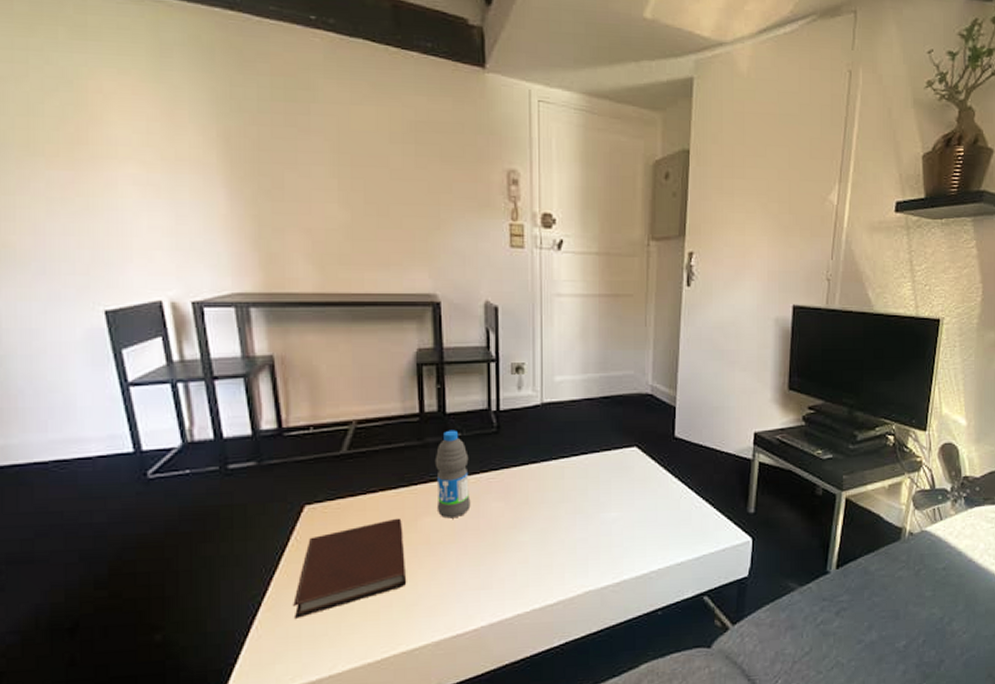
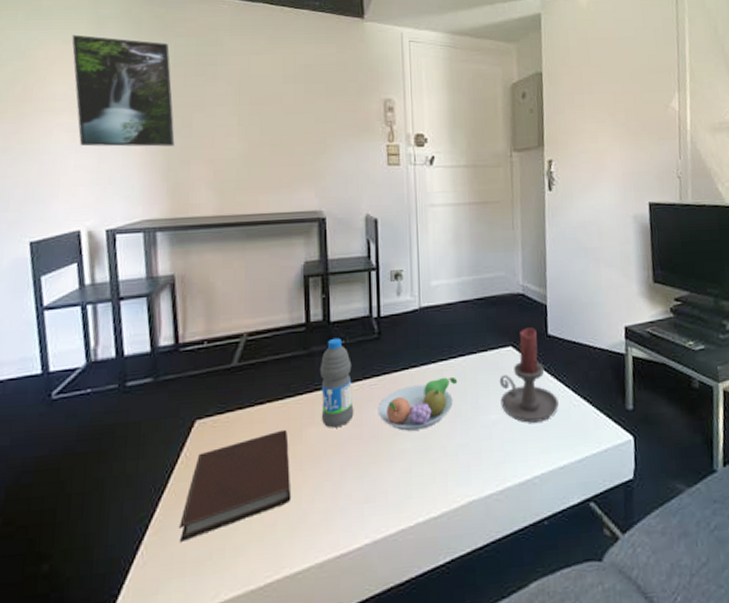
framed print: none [129,63,265,210] -> present [71,34,175,147]
fruit bowl: none [495,474,579,524] -> present [377,376,458,431]
candle holder: none [622,429,680,522] -> present [499,327,559,423]

